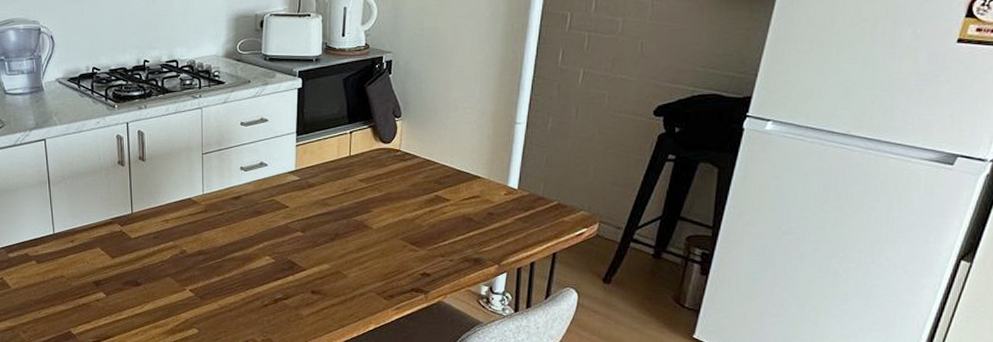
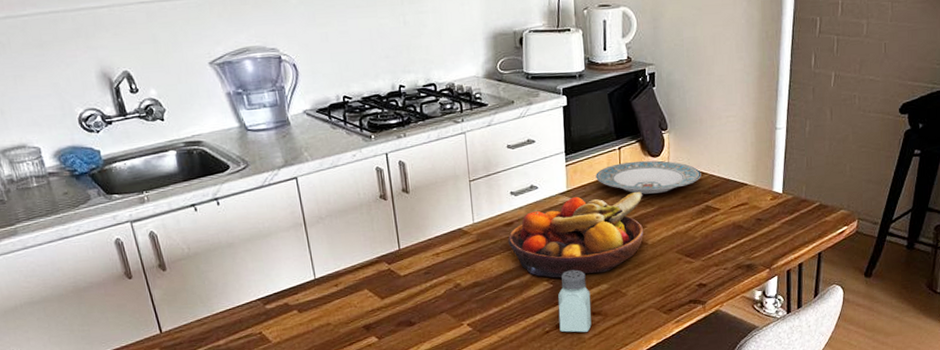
fruit bowl: none [234,176,372,254] -> present [508,191,644,278]
saltshaker: none [278,247,311,309] -> present [558,269,592,333]
plate: none [325,146,433,179] -> present [596,160,701,194]

